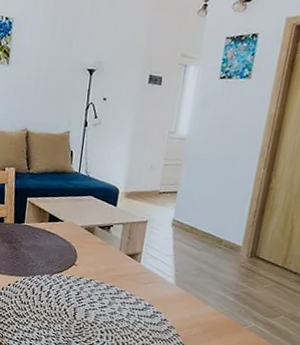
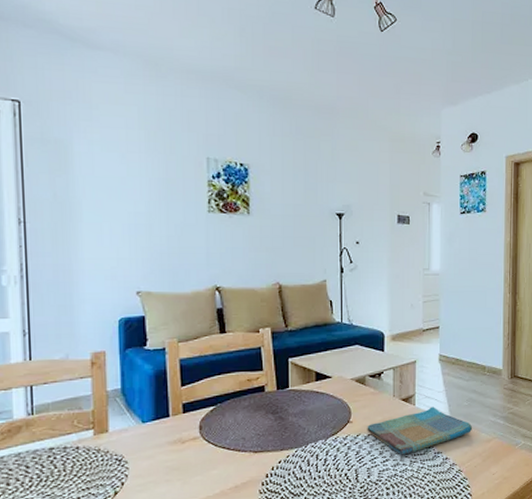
dish towel: none [90,267,198,307] -> present [367,407,473,456]

